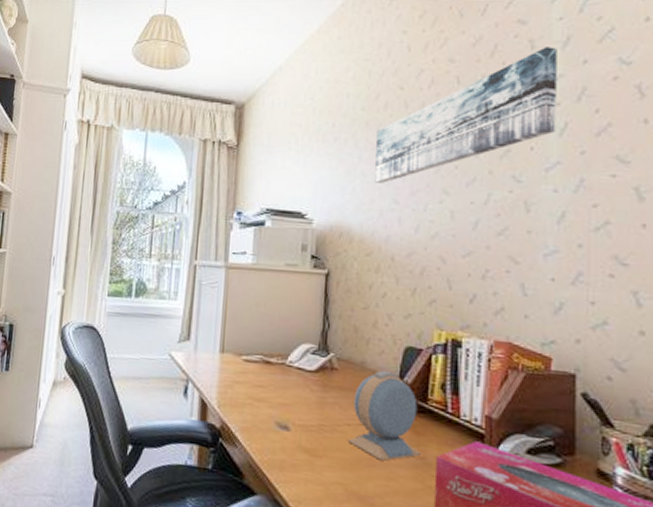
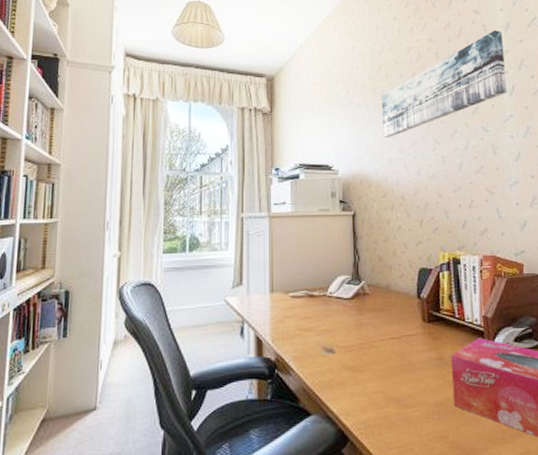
alarm clock: present [347,370,421,461] -> none [382,290,439,366]

